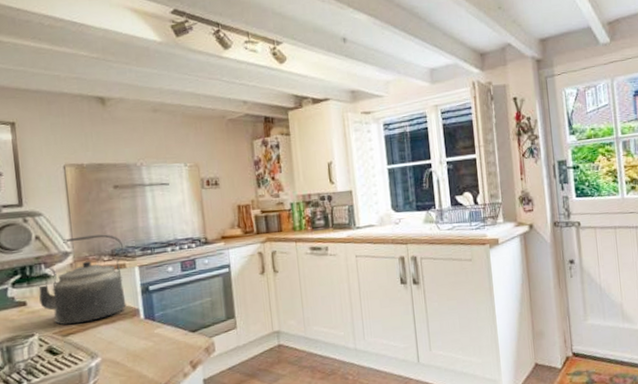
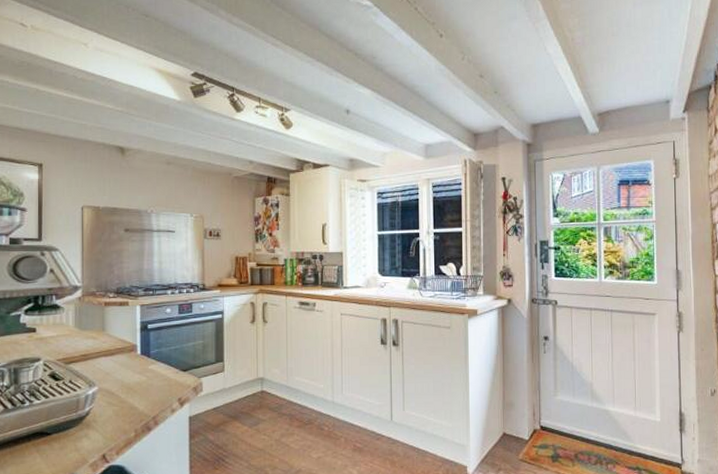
kettle: present [38,234,126,325] -> none [48,273,129,354]

